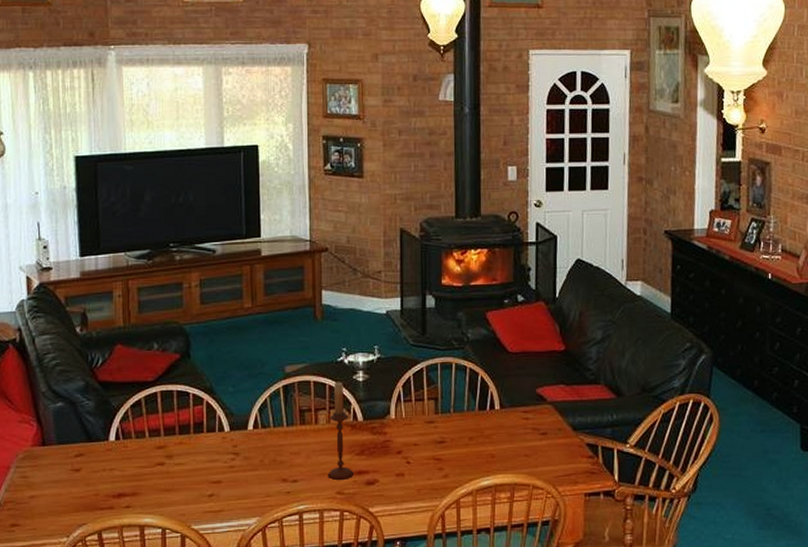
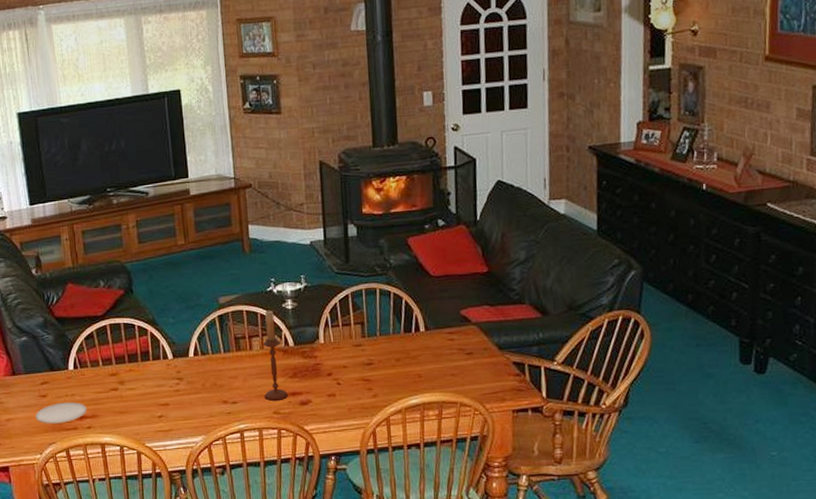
plate: none [65,477,127,502] -> present [35,402,87,424]

